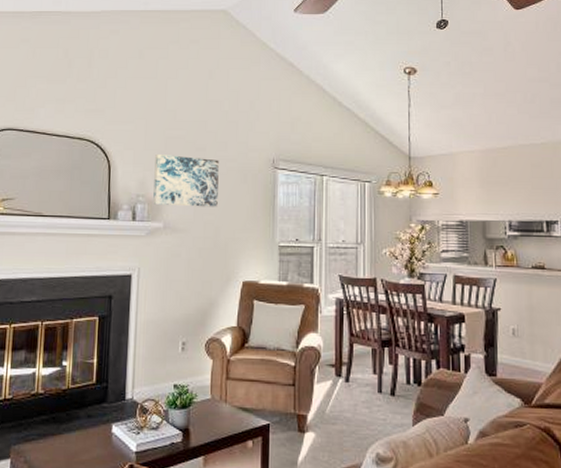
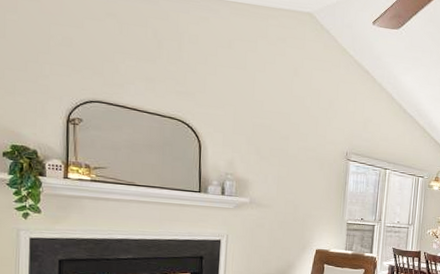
wall art: present [153,155,219,207] -> none [241,139,300,189]

